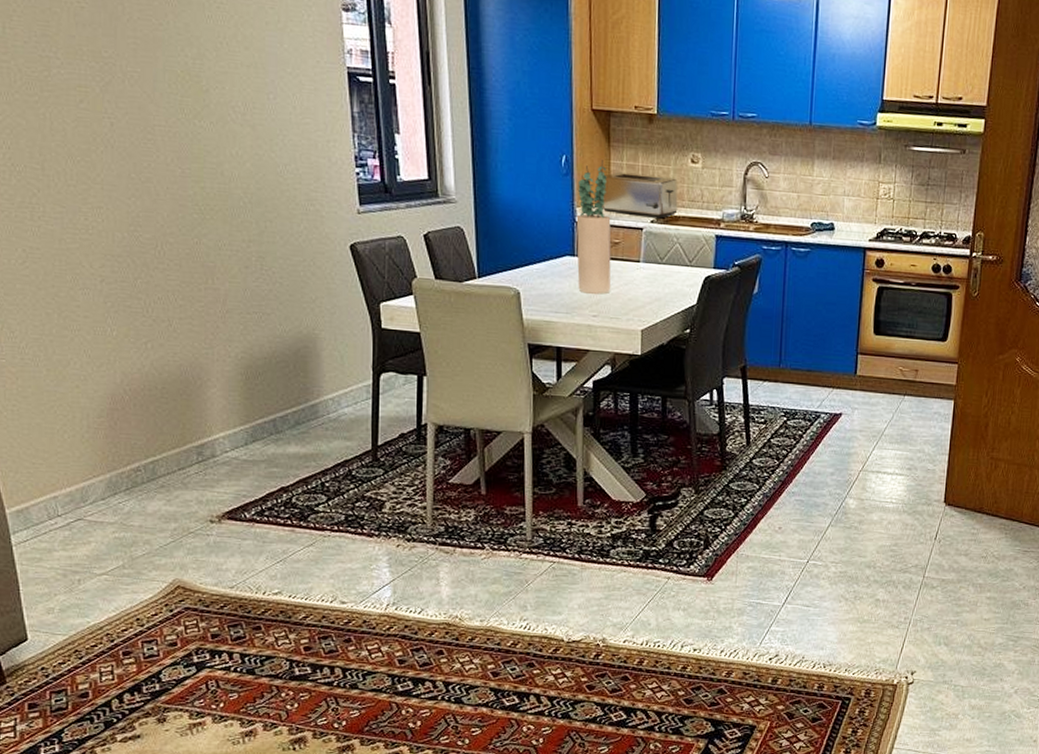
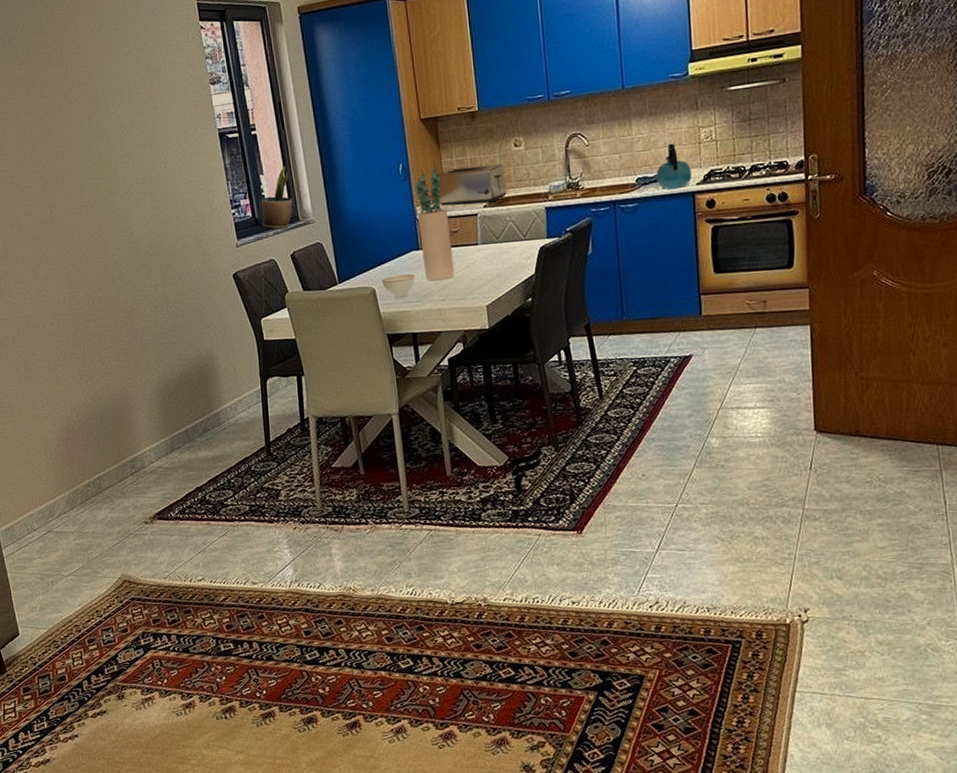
potted plant: none [391,129,432,204] -> present [259,166,293,230]
bowl: none [528,279,567,306] -> present [381,273,416,298]
kettle: none [831,193,866,242] -> present [656,143,692,190]

